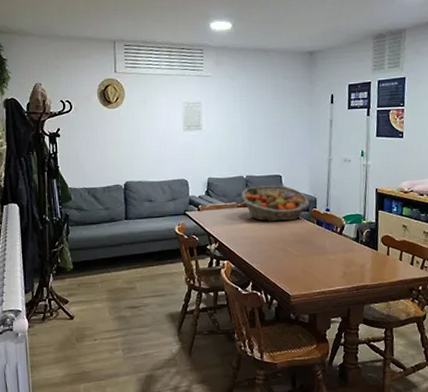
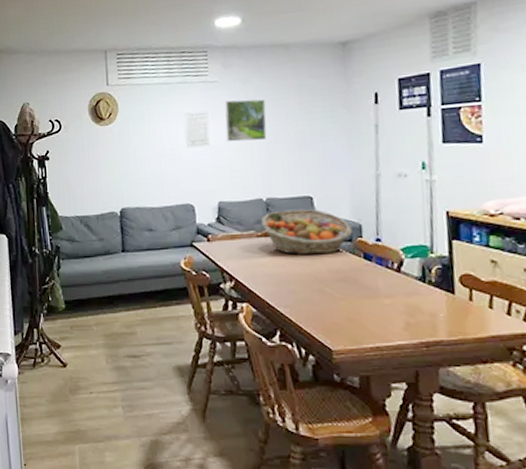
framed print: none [216,93,249,128] -> present [224,99,267,142]

